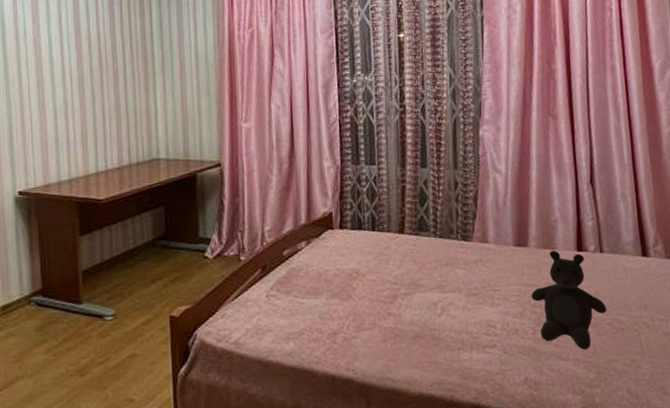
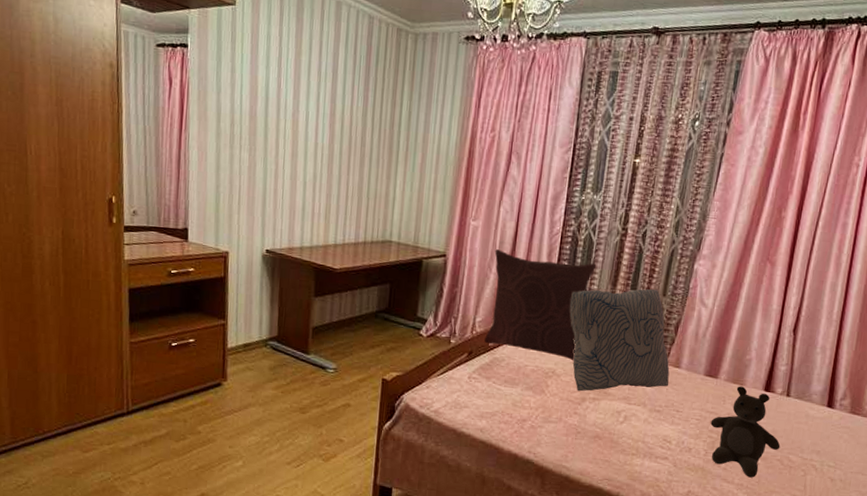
pillow: none [272,147,381,257] -> present [484,249,597,361]
cushion: none [360,163,481,289] -> present [569,289,670,392]

